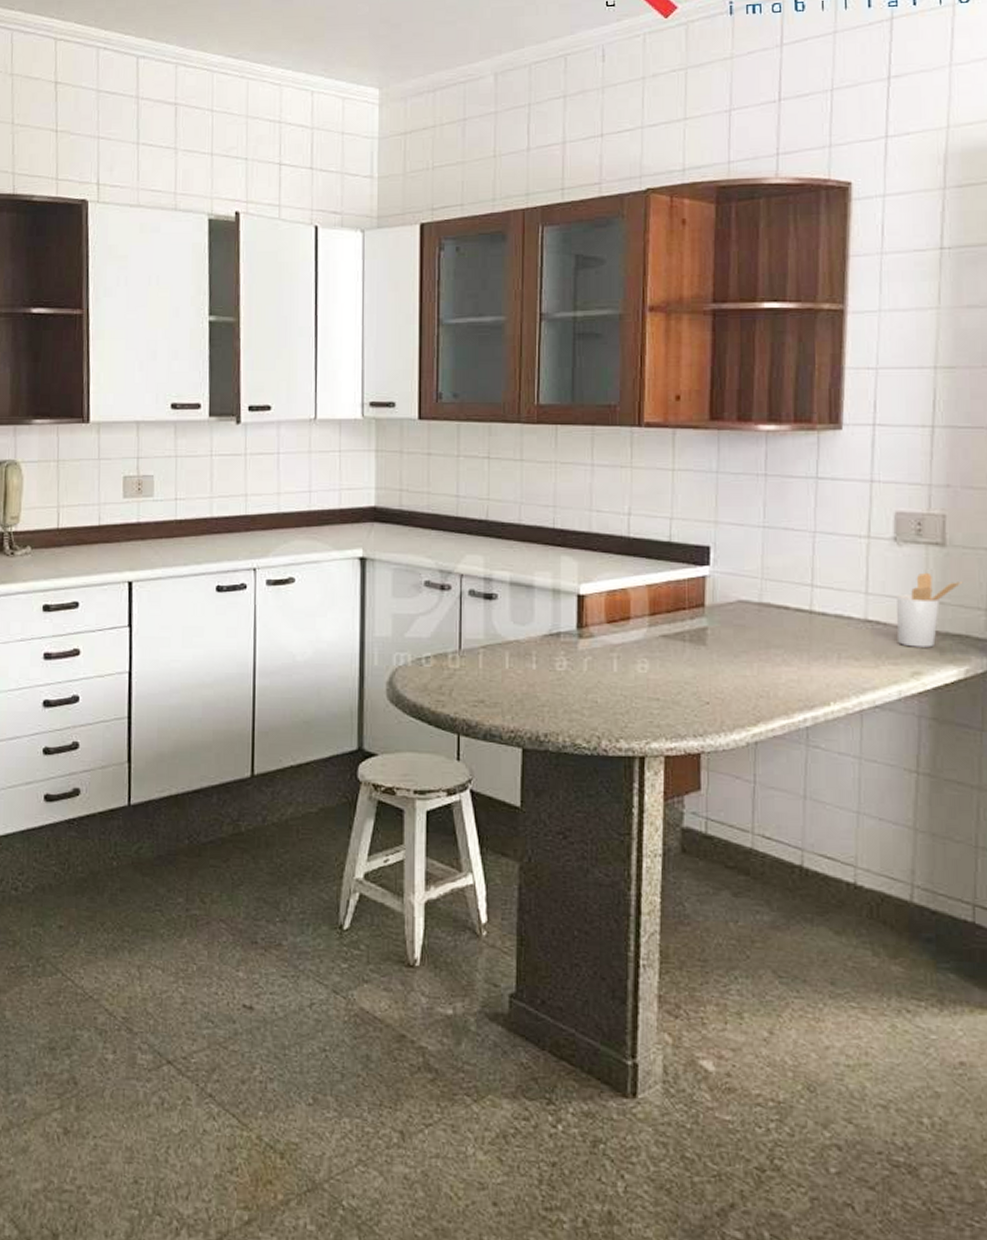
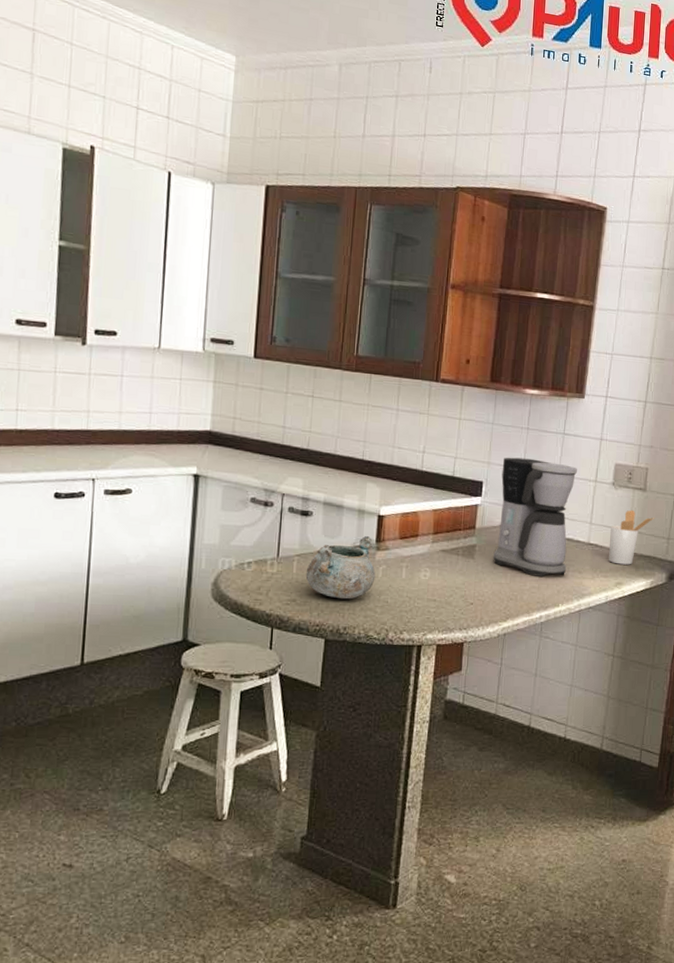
bowl: none [494,621,579,700] -> present [305,536,376,600]
coffee maker: none [732,513,840,668] -> present [493,457,577,578]

